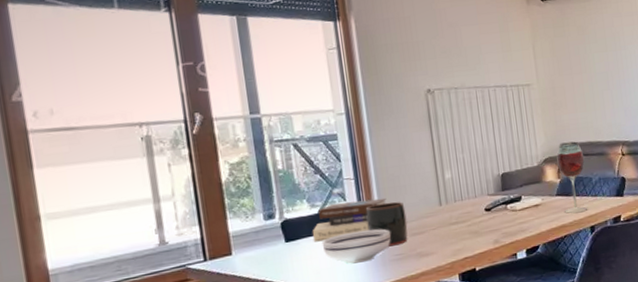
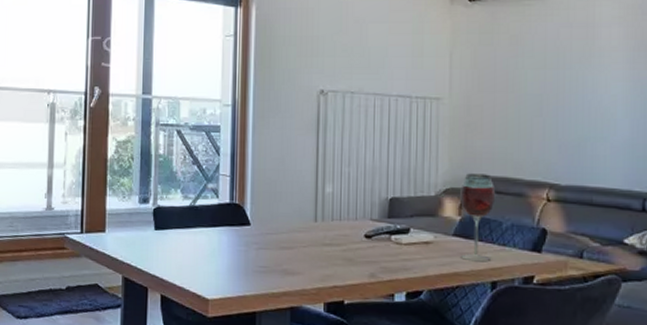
books: present [312,198,387,241] -> none [180,198,260,235]
bowl: present [321,228,391,264] -> none [188,232,259,267]
mug: present [365,201,408,247] -> none [236,207,277,256]

